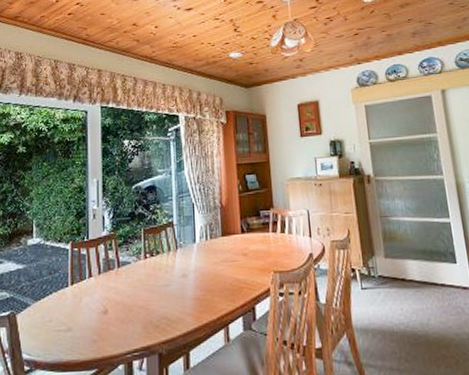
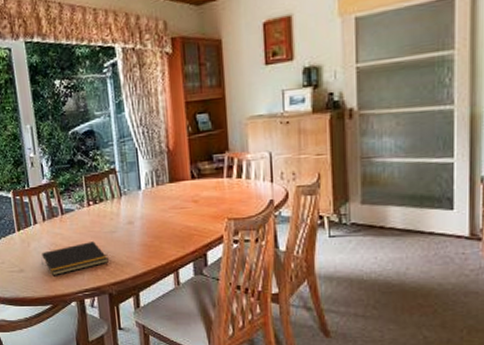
notepad: none [92,296,161,335] -> present [41,242,109,276]

